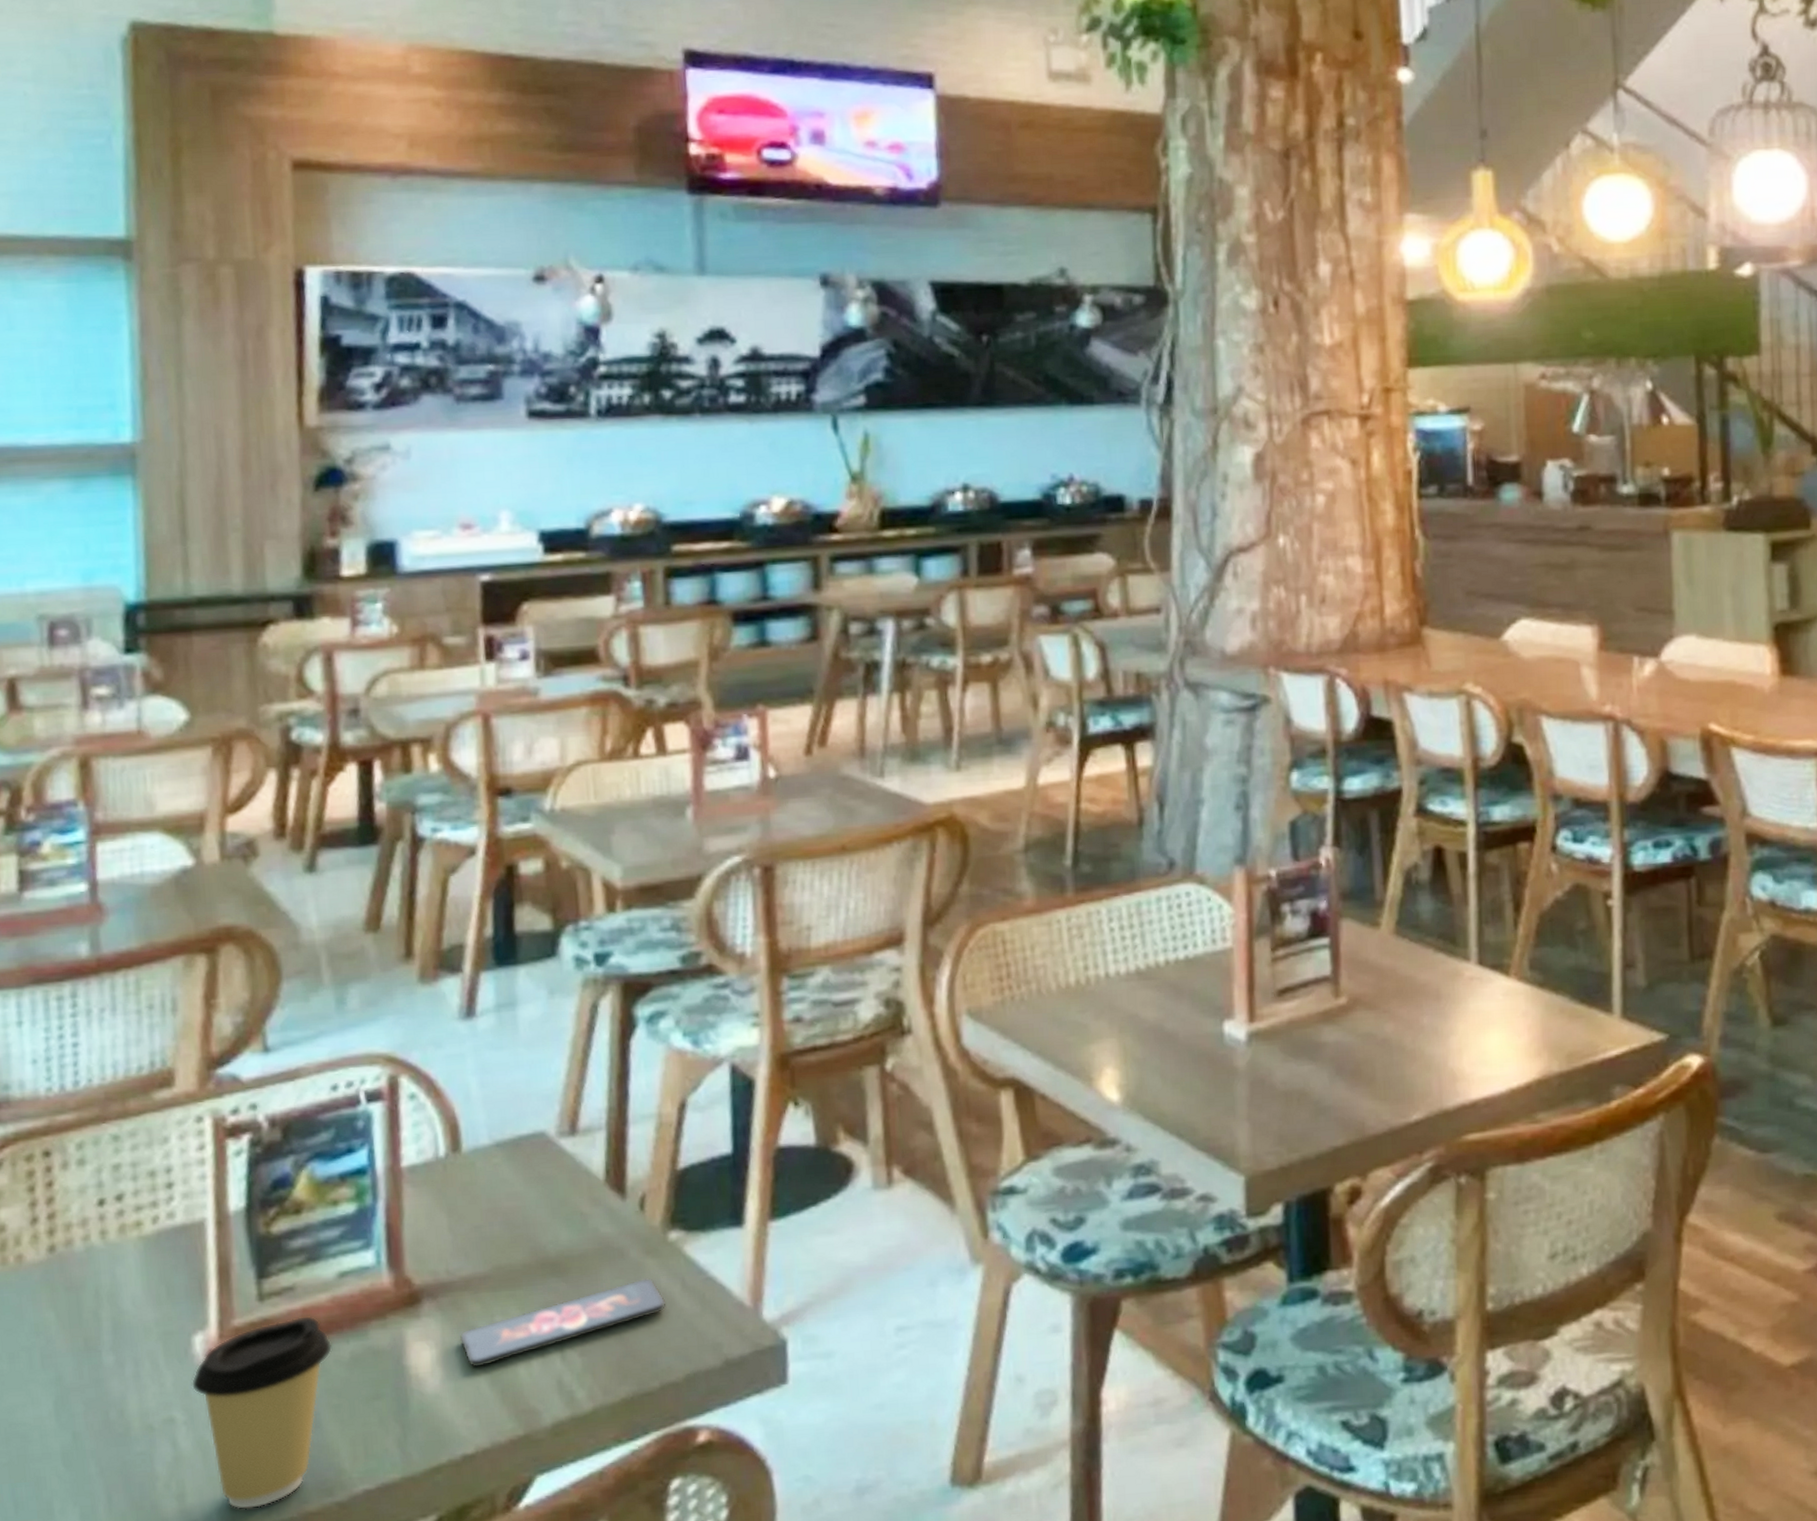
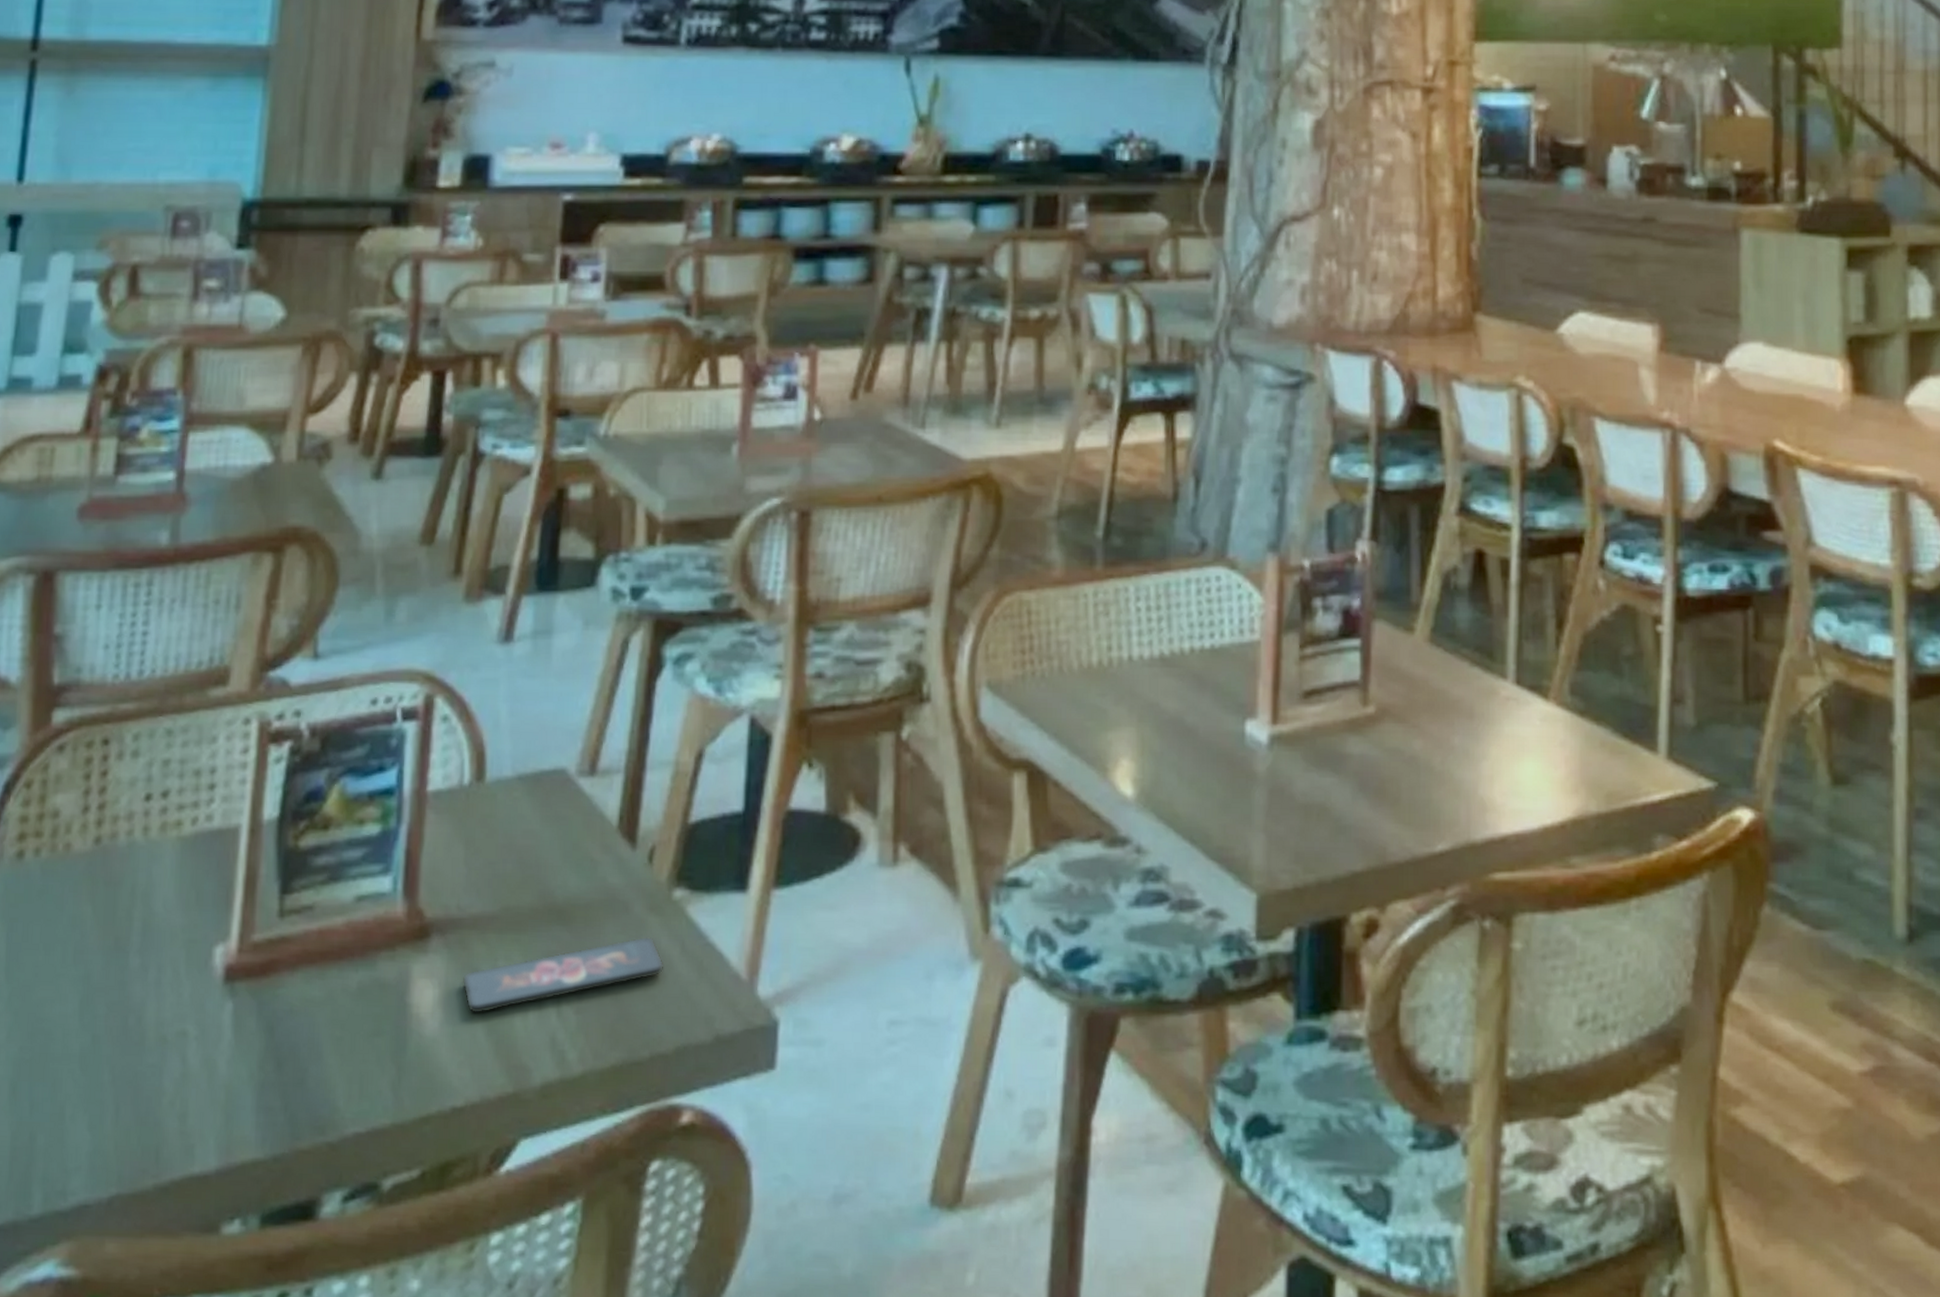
coffee cup: present [191,1315,333,1510] -> none [206,938,342,1140]

